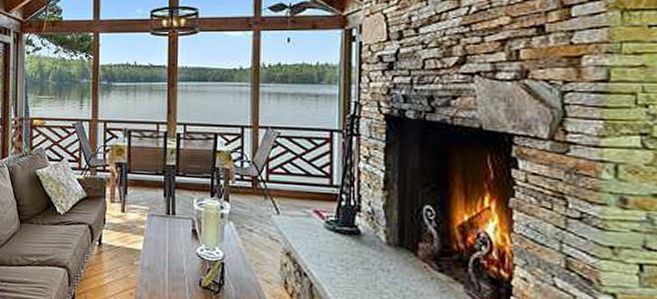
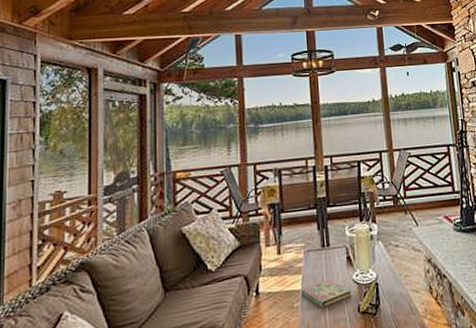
book: none [142,246,194,272] -> present [301,279,352,308]

